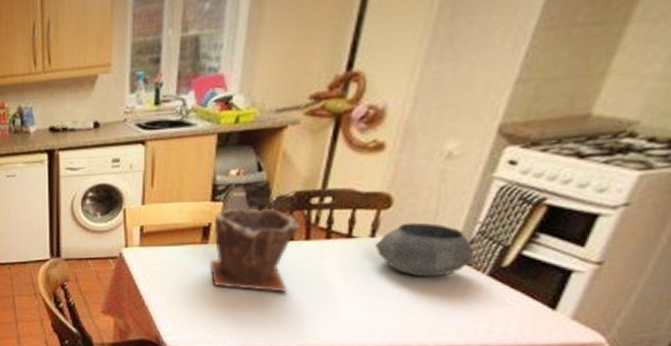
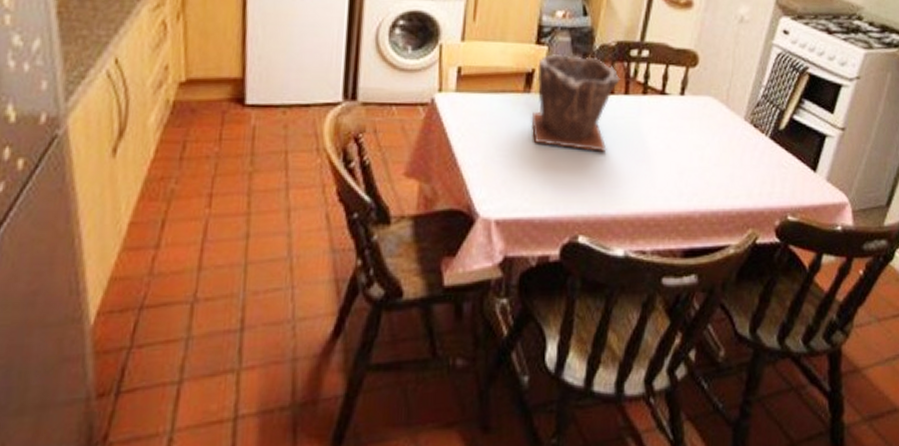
bowl: present [375,222,474,277] -> none [684,82,760,138]

